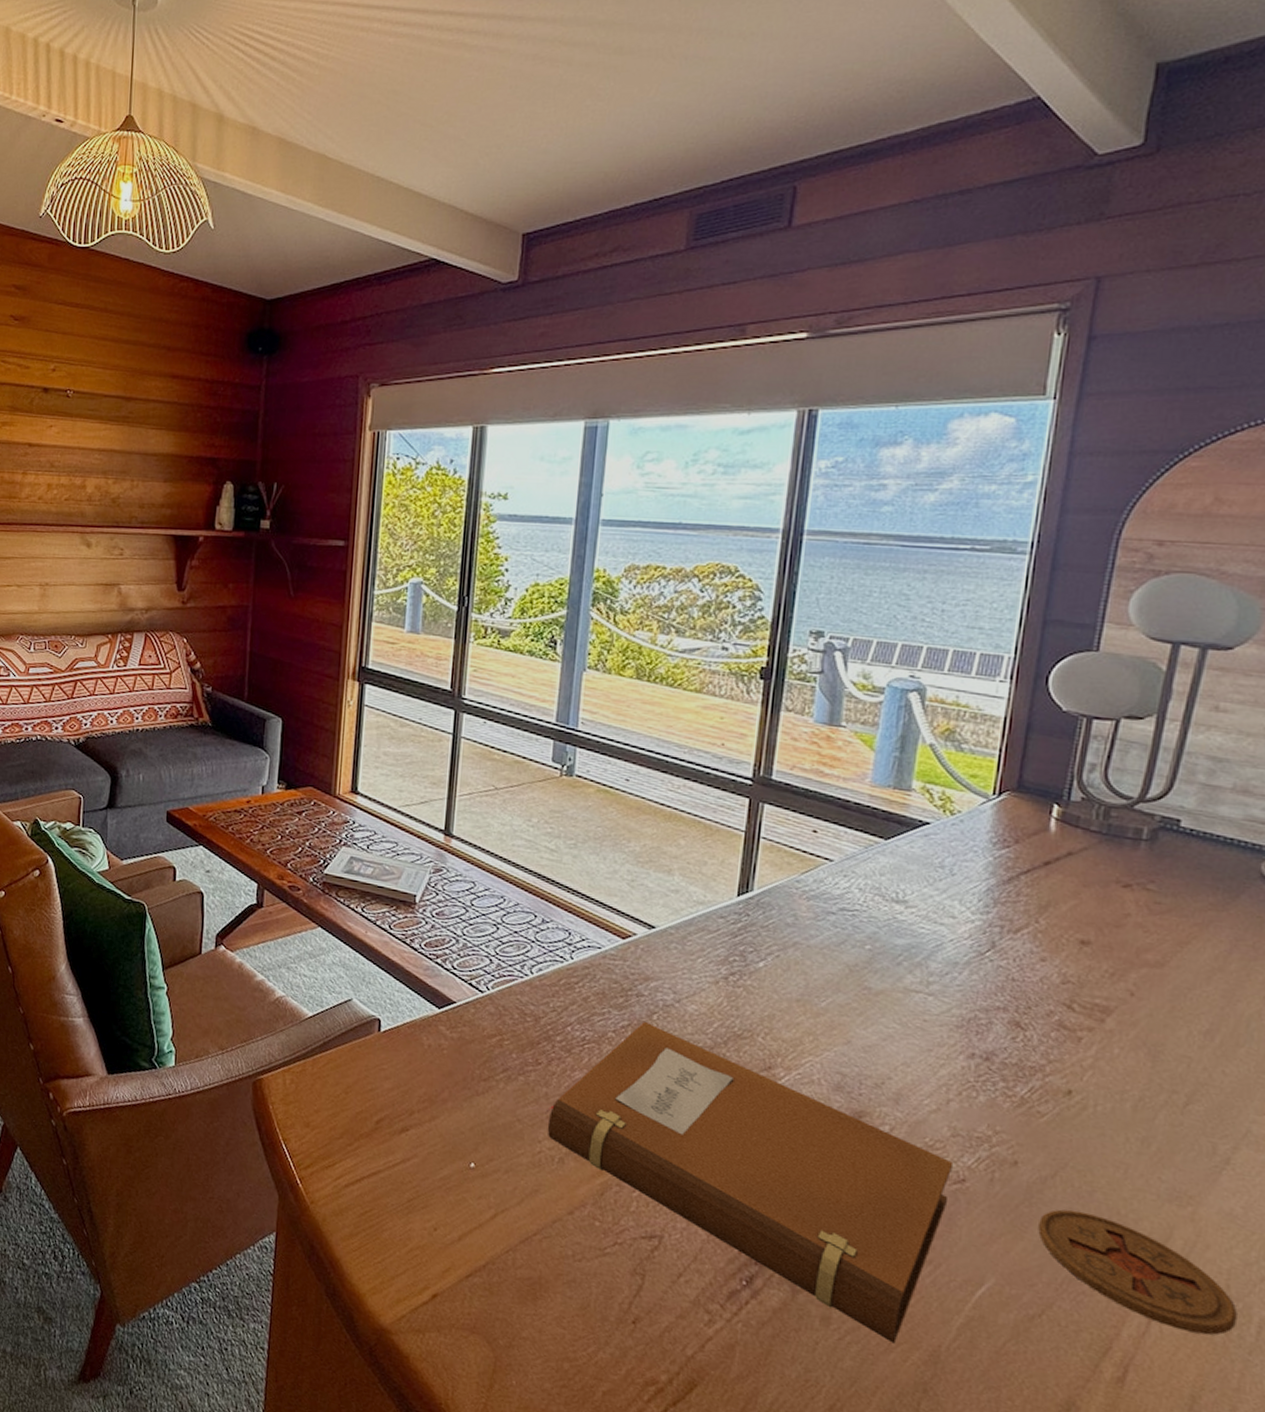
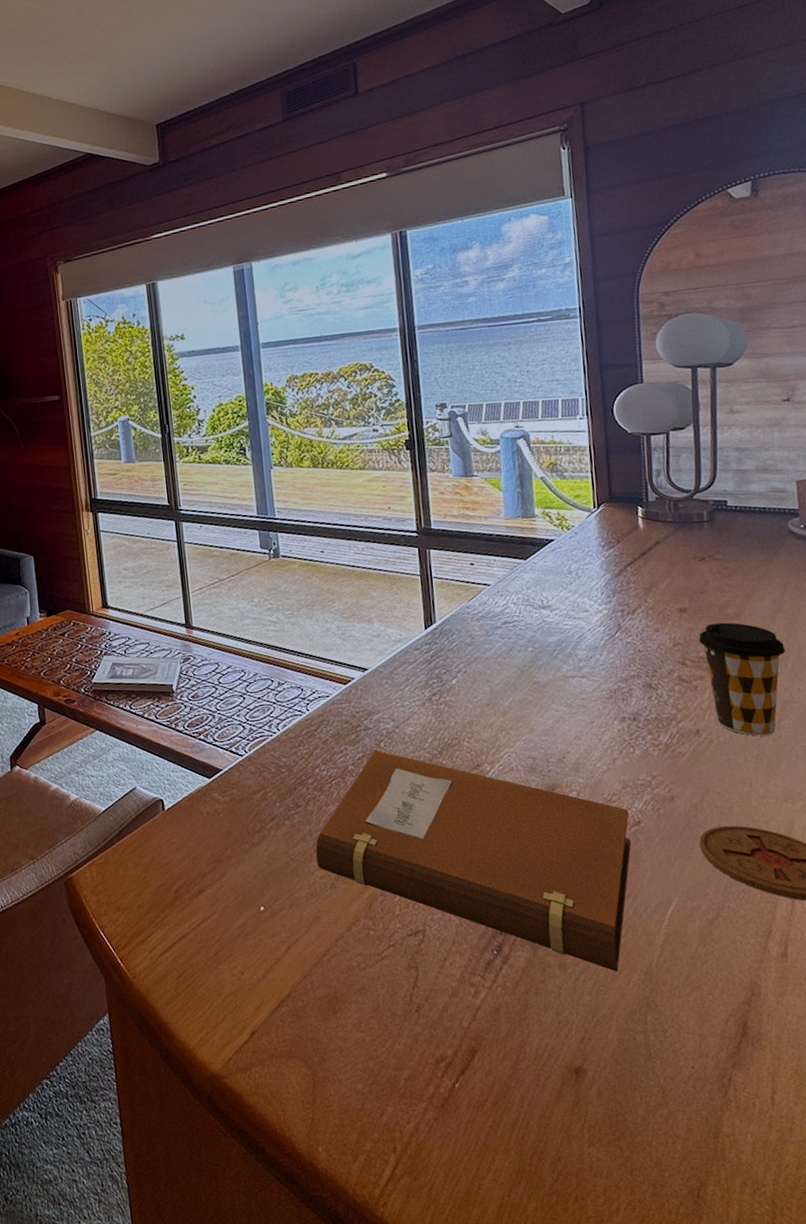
coffee cup: none [1097,966,1218,1119] -> present [698,622,786,736]

